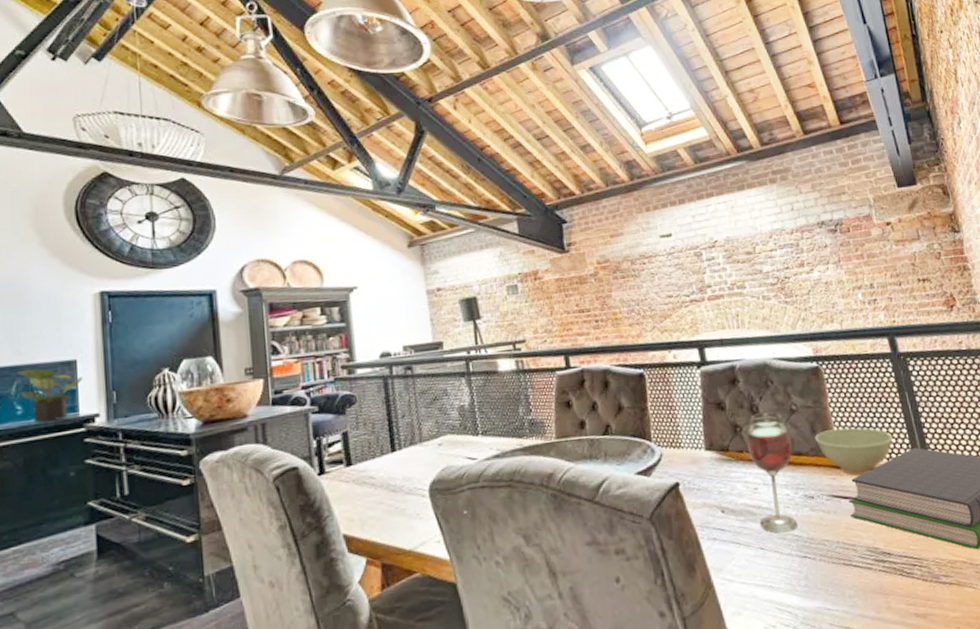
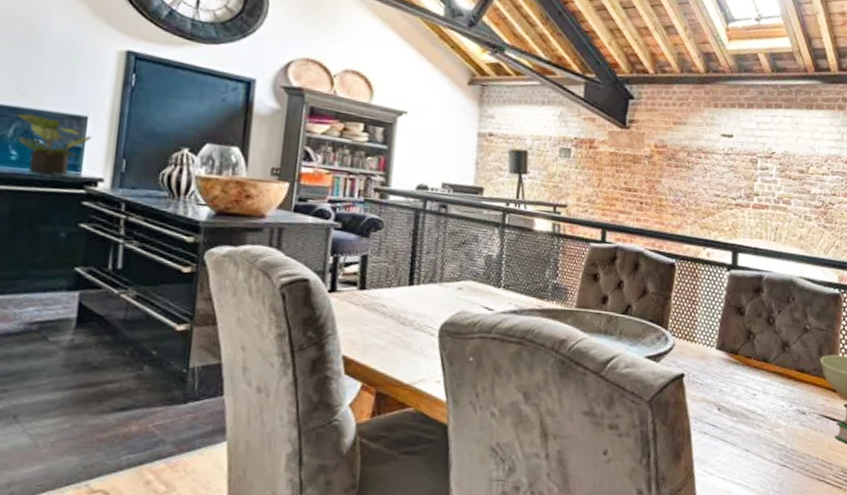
wineglass: present [746,412,798,533] -> none [751,325,799,440]

